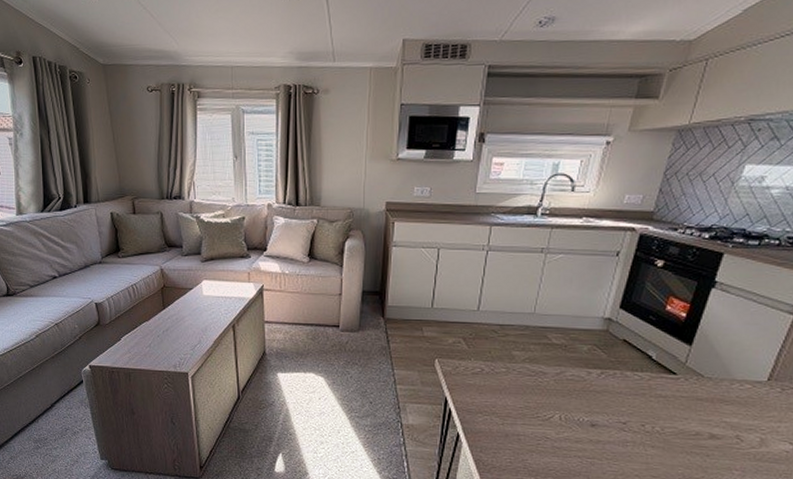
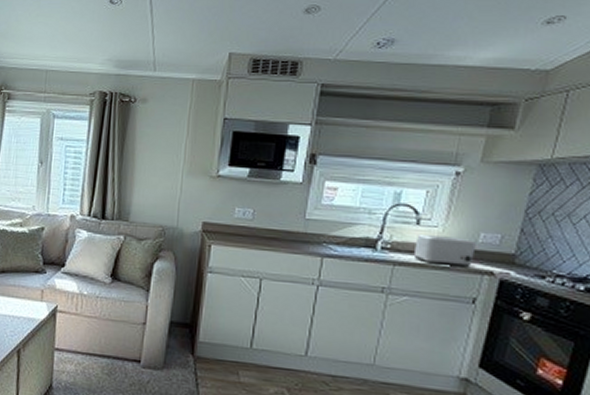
toaster: none [568,200,621,226] -> present [413,235,476,268]

